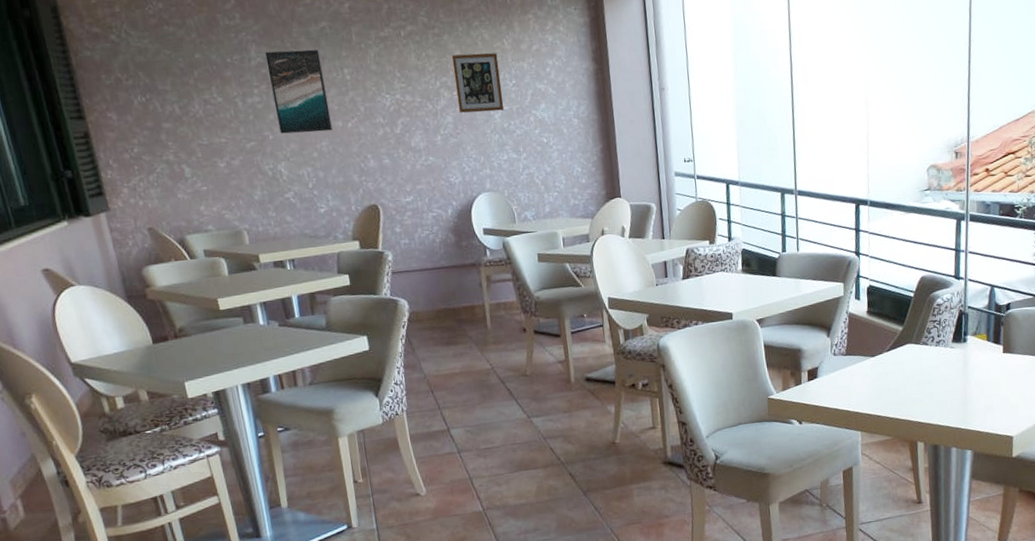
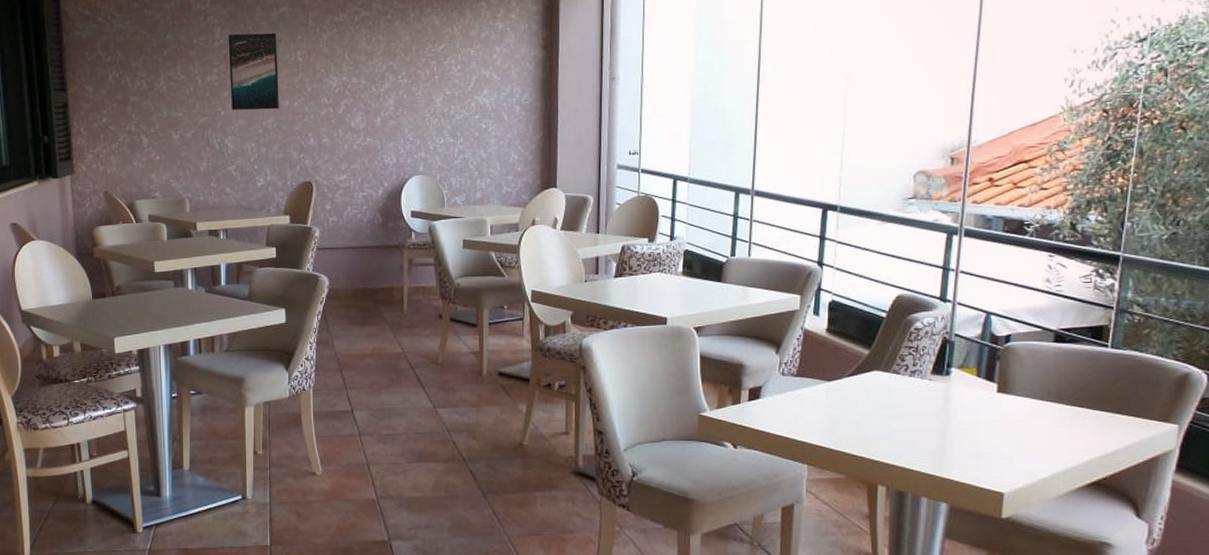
picture frame: present [451,53,504,113] -> none [400,39,447,97]

